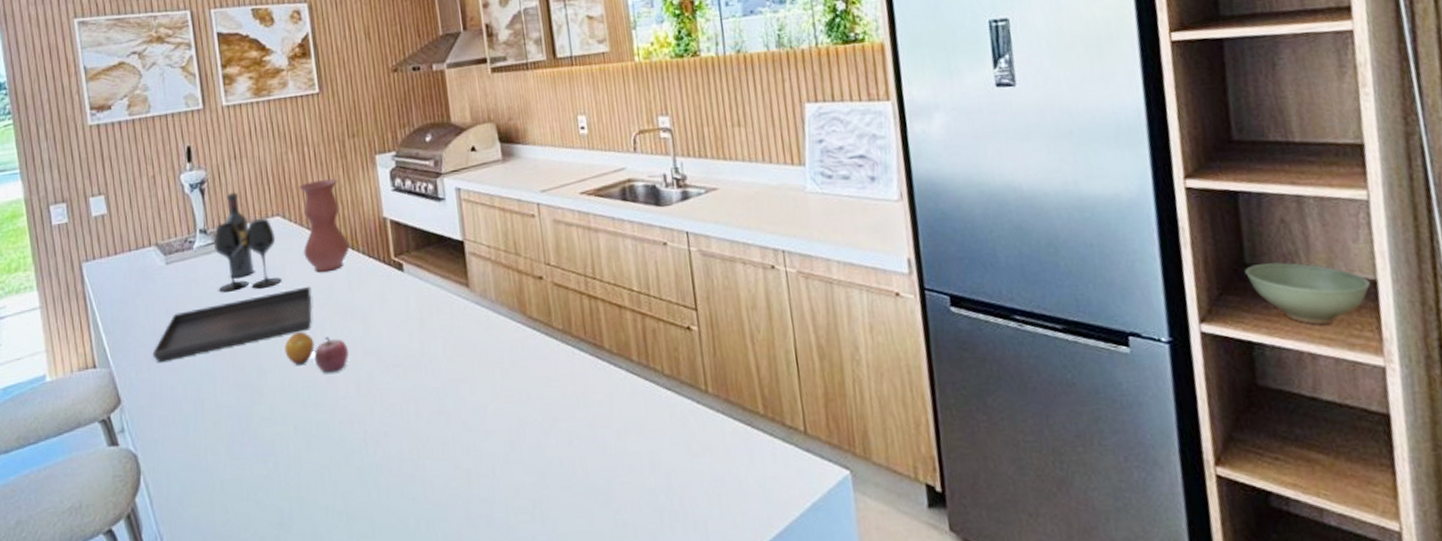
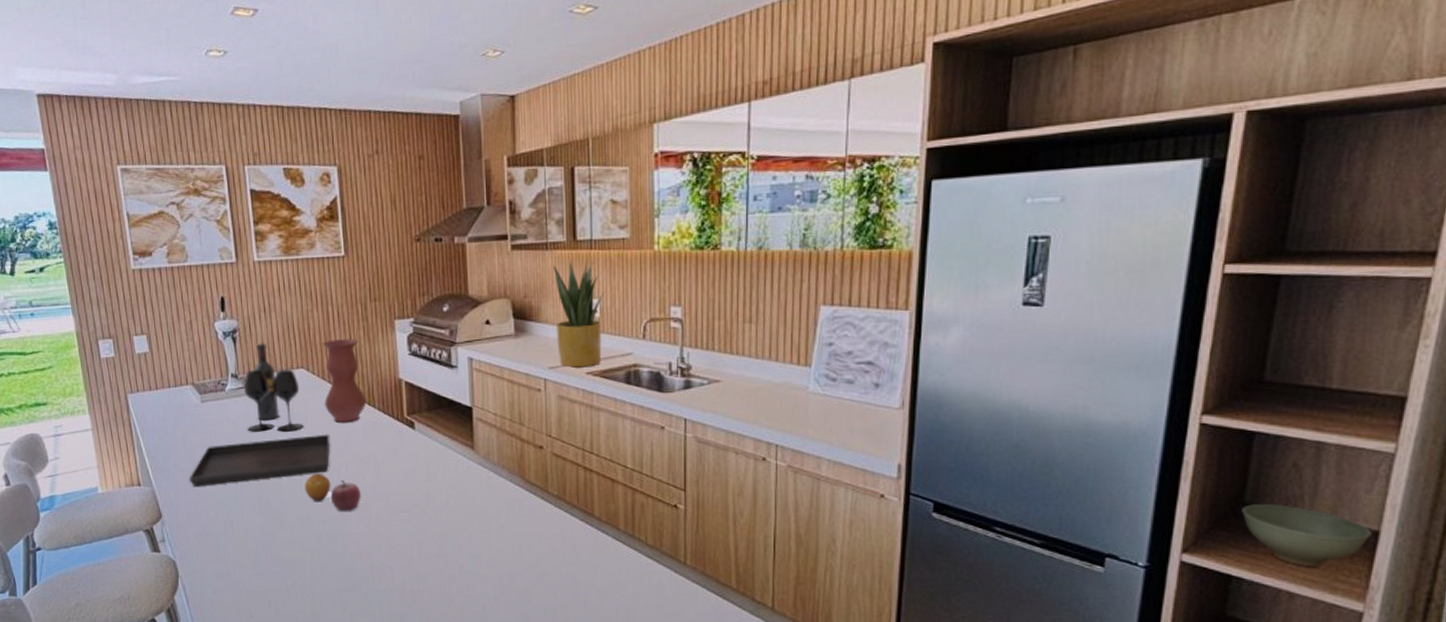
planter: none [536,76,594,189] -> present [554,259,606,368]

